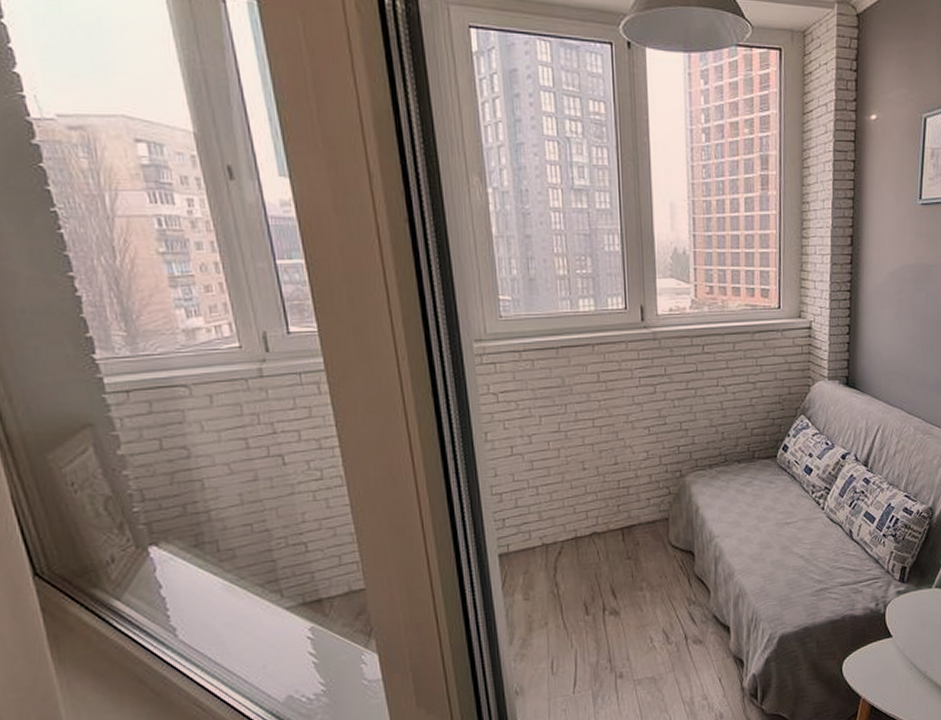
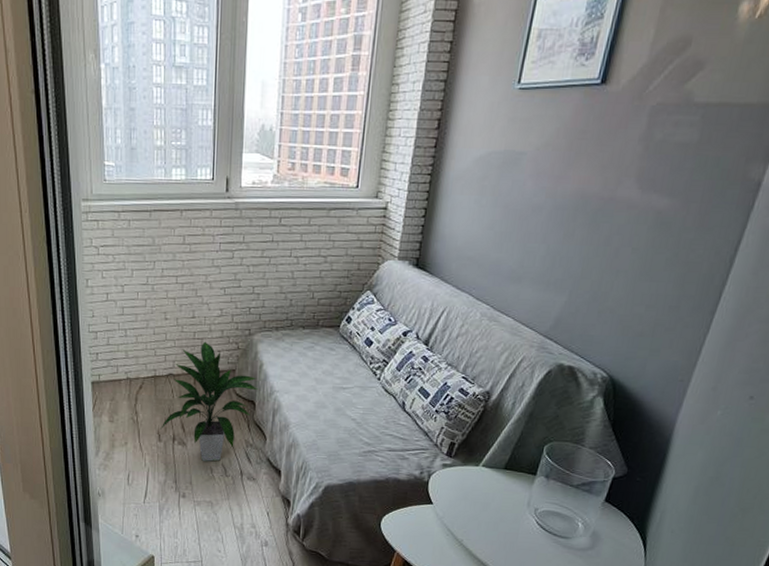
indoor plant: none [587,489,696,630] -> present [160,341,258,462]

